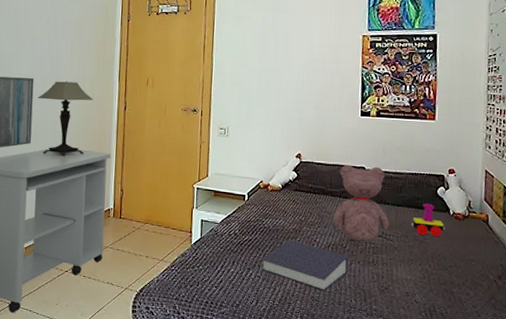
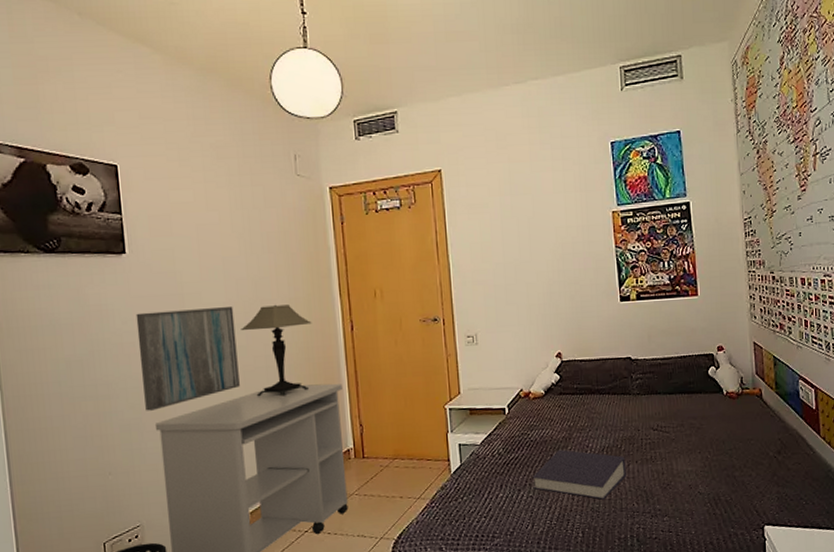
teddy bear: present [333,164,389,242] -> none [604,354,663,440]
toy train: present [411,204,445,237] -> none [686,387,720,421]

